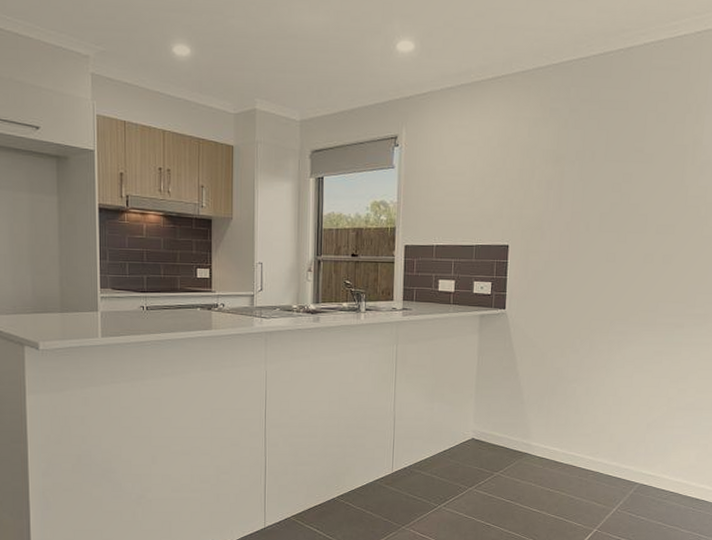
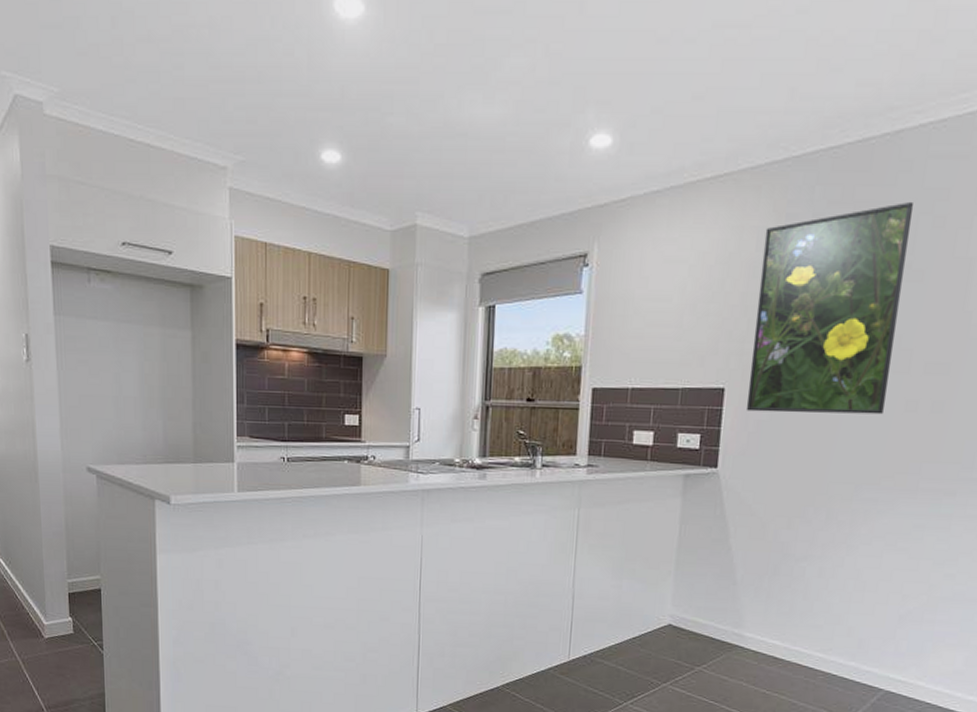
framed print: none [525,101,643,265] -> present [745,201,914,415]

